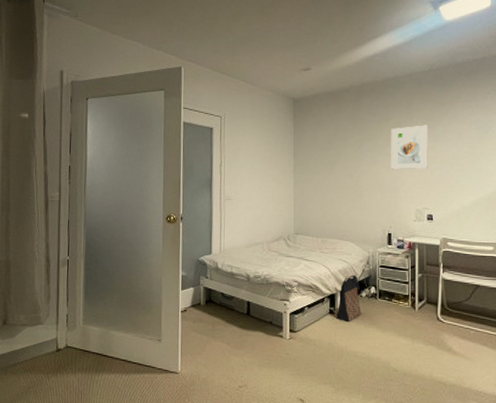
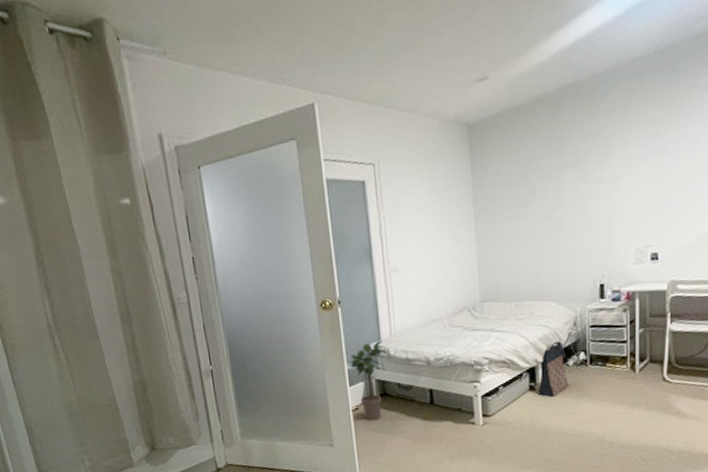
potted plant: none [183,254,217,323] -> present [348,340,389,420]
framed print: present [391,125,428,170] -> none [601,132,653,201]

